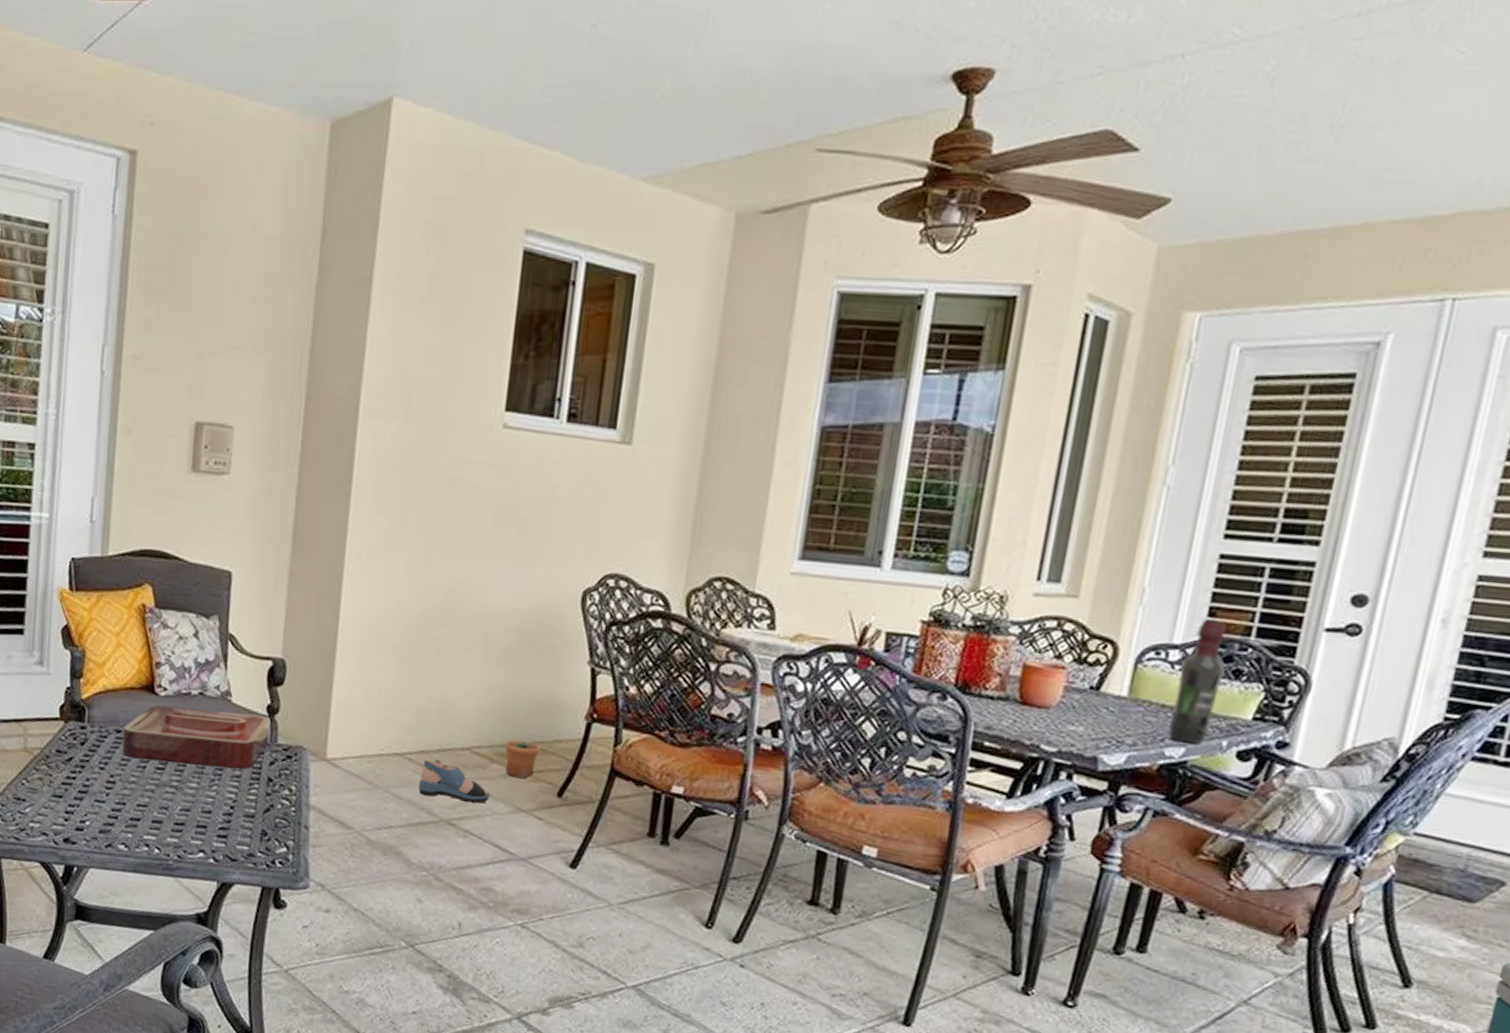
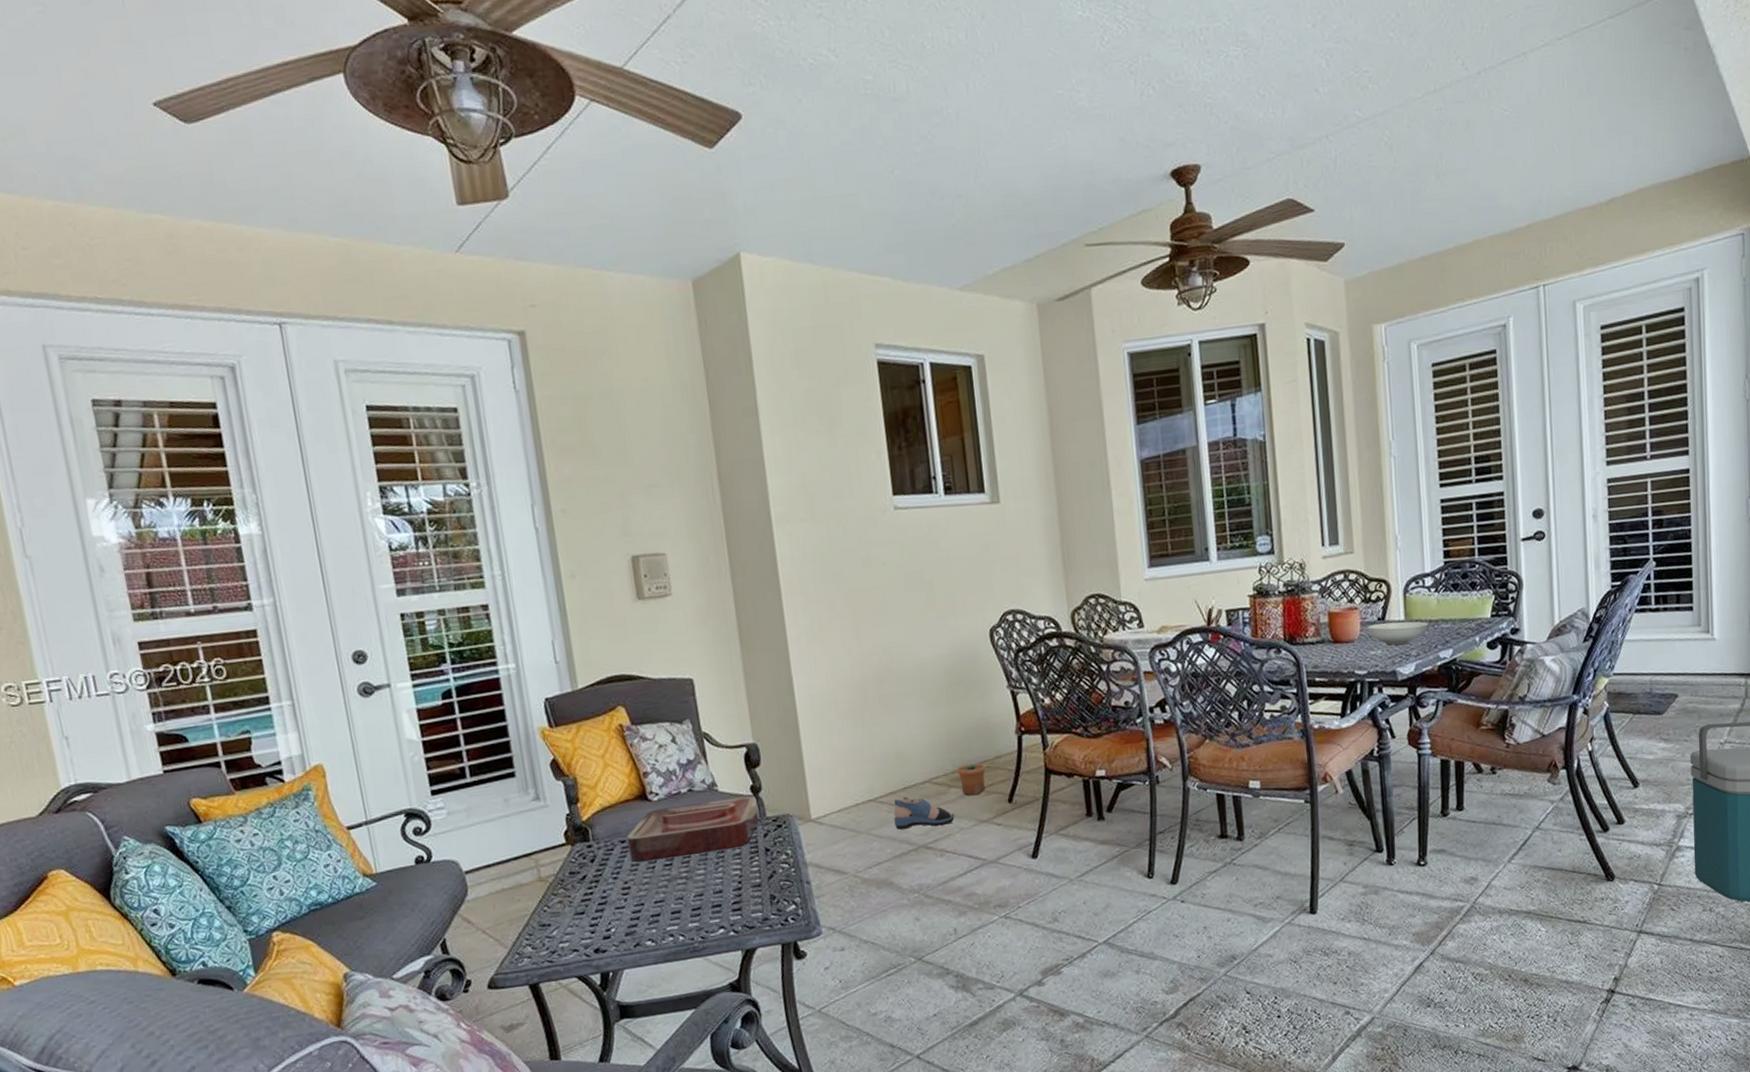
bowl: none [1073,693,1160,729] -> present [1368,621,1429,646]
wine bottle: present [1168,620,1226,745] -> none [1434,549,1465,646]

